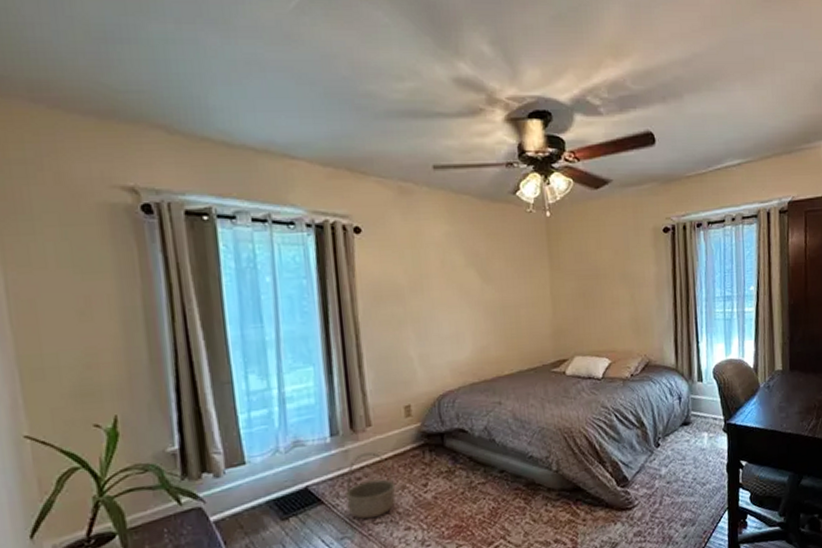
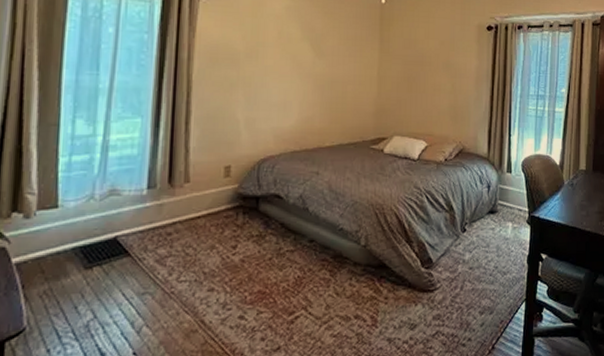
basket: present [346,451,396,520] -> none [153,208,205,276]

